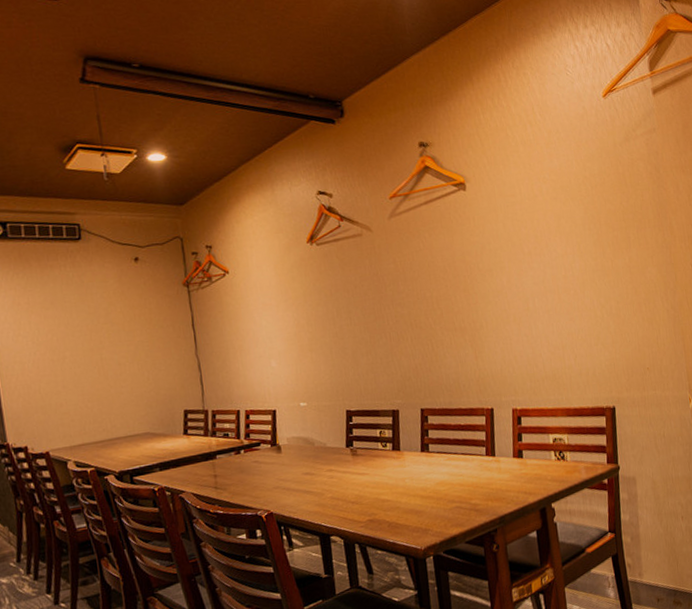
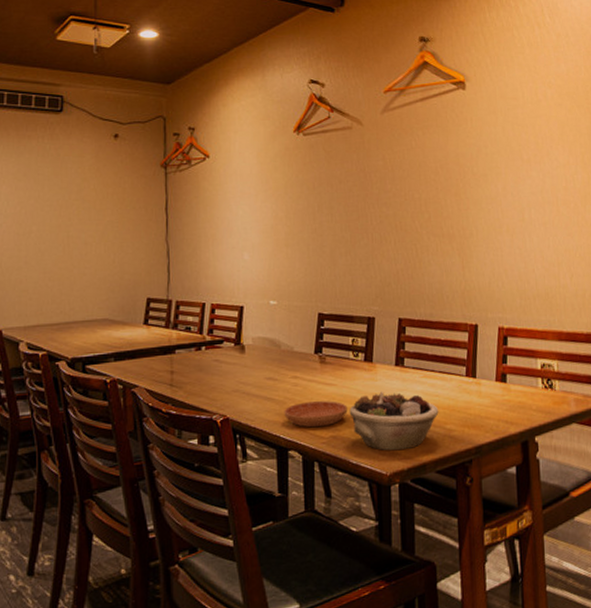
saucer: none [323,488,381,515] -> present [284,401,348,428]
succulent planter: none [382,475,464,528] -> present [349,391,439,451]

